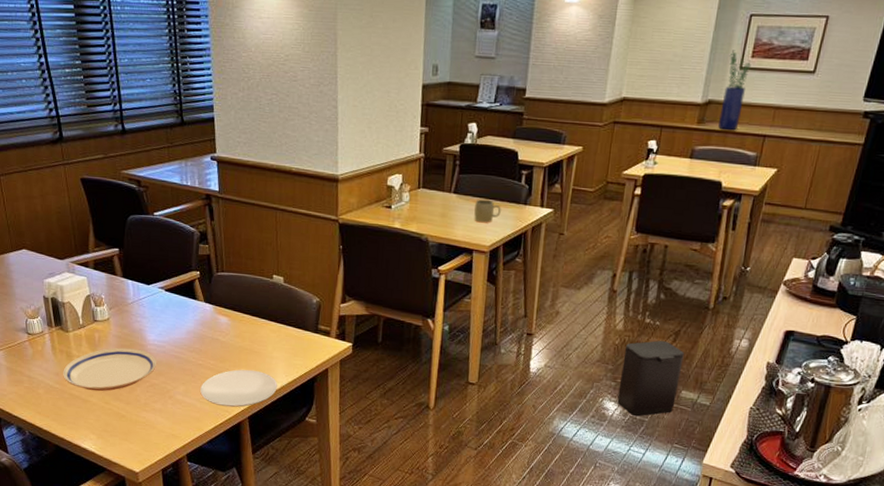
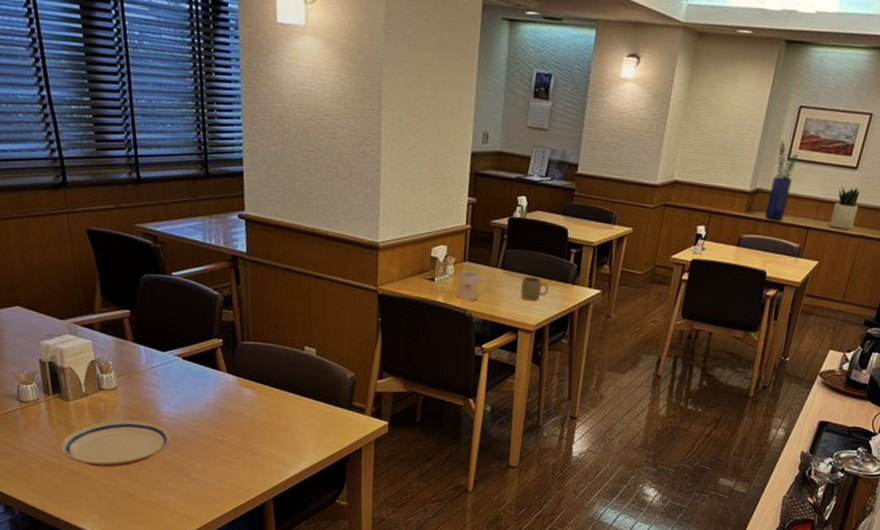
plate: present [200,369,277,408] -> none [220,446,306,488]
mug: none [412,197,444,226] -> present [456,271,489,302]
pedal bin: present [617,340,684,417] -> none [657,427,724,503]
planter: none [784,91,820,136] -> present [827,186,861,231]

